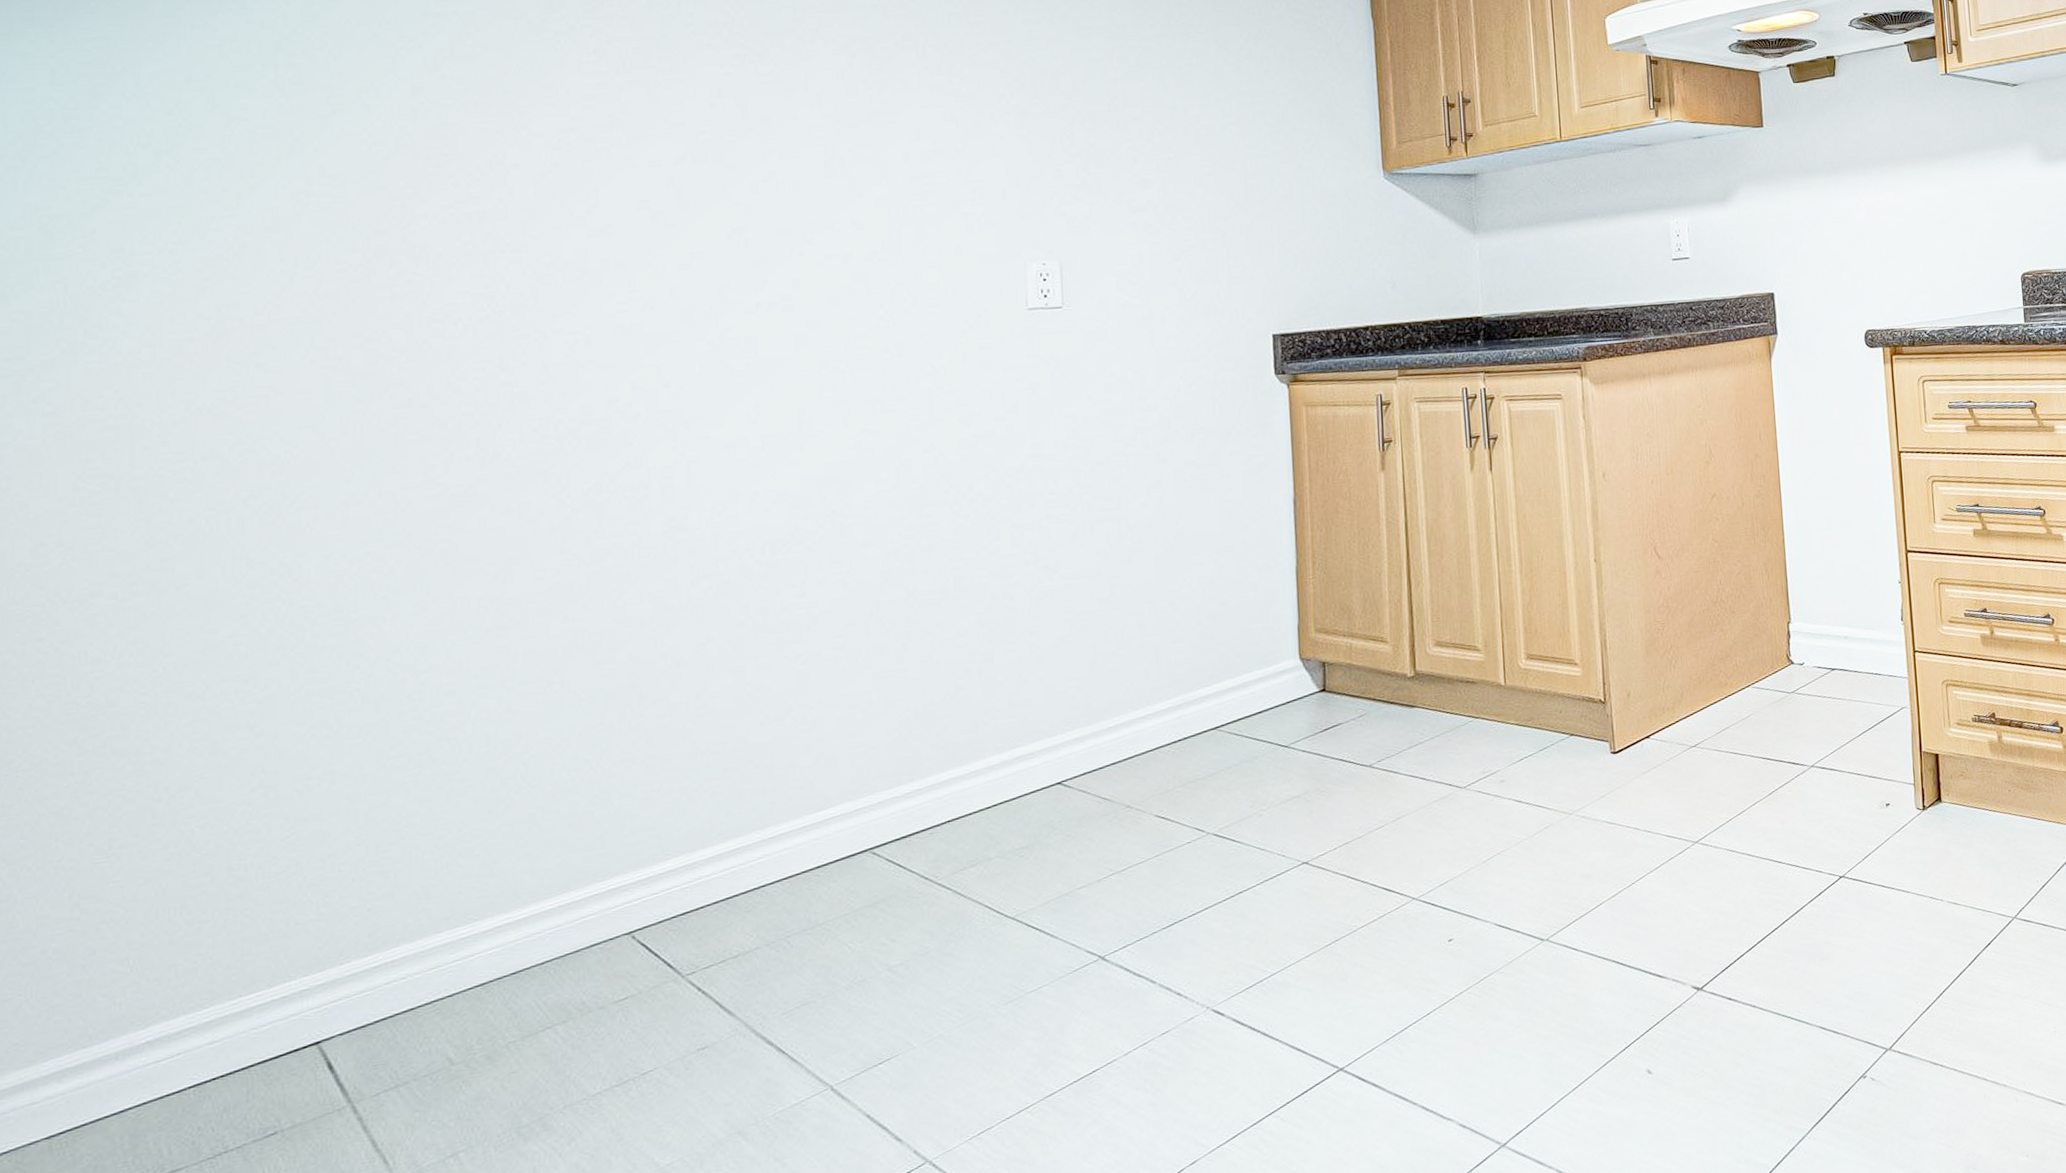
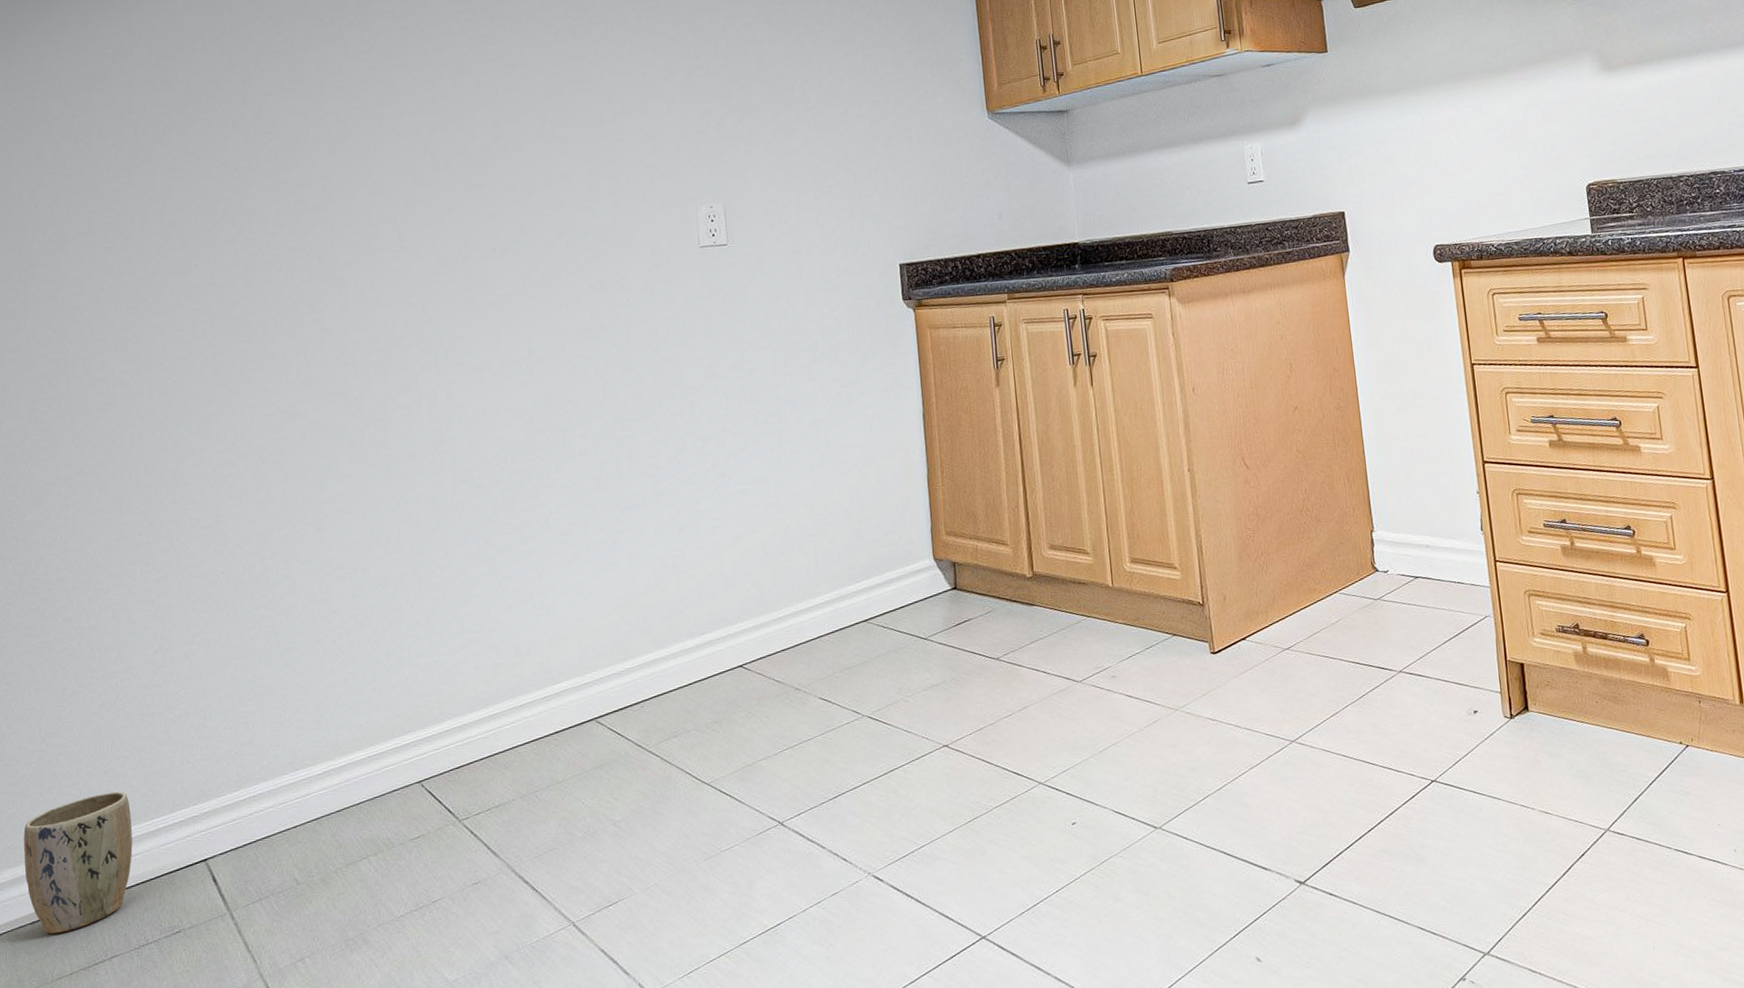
plant pot: none [40,964,209,1150] -> present [23,791,133,934]

